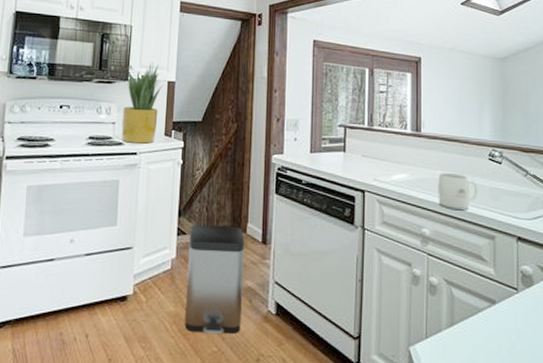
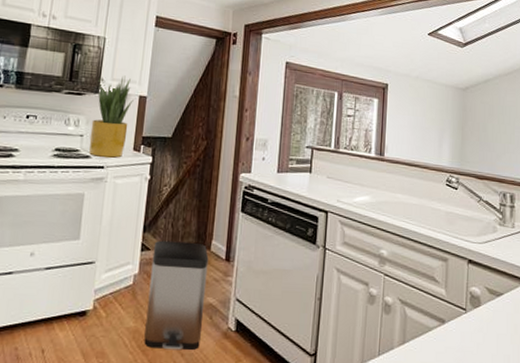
mug: present [438,172,478,211] -> none [397,195,435,234]

